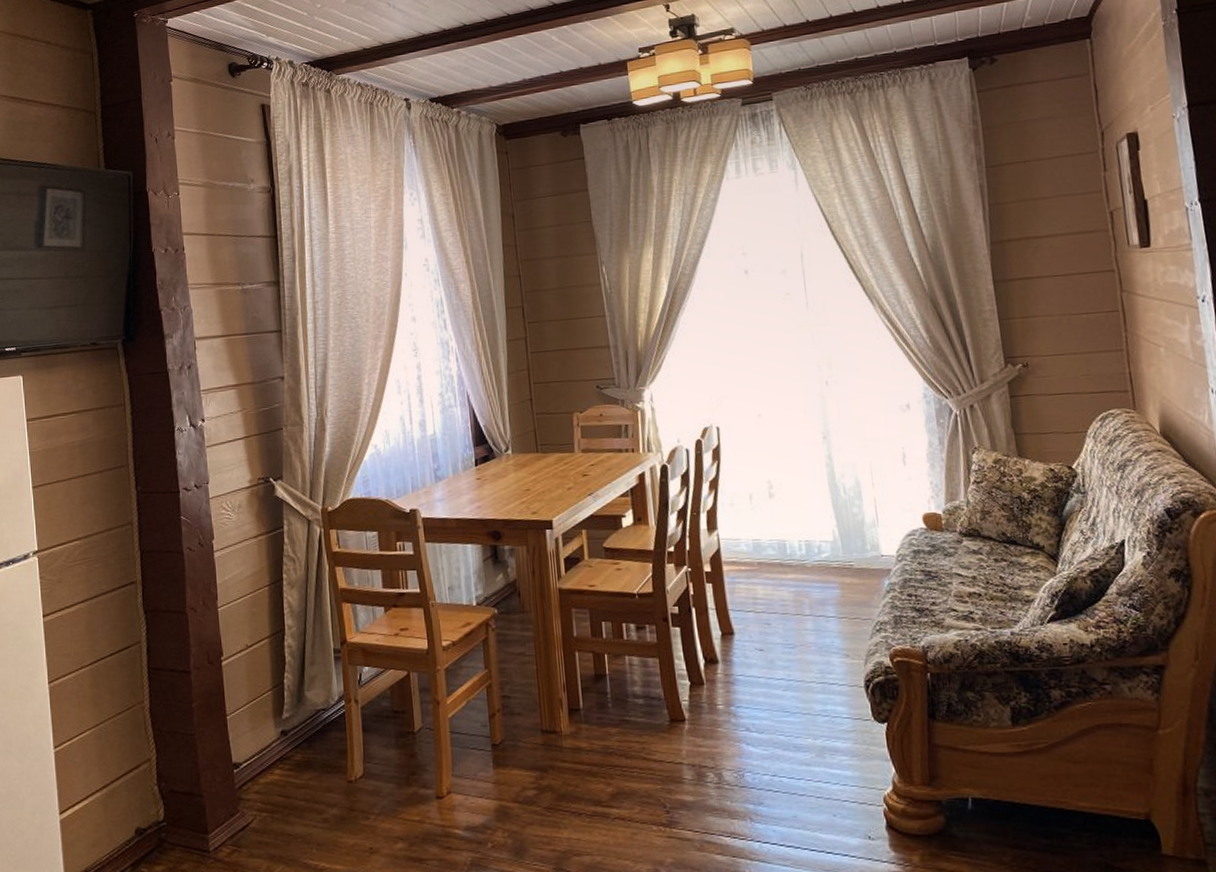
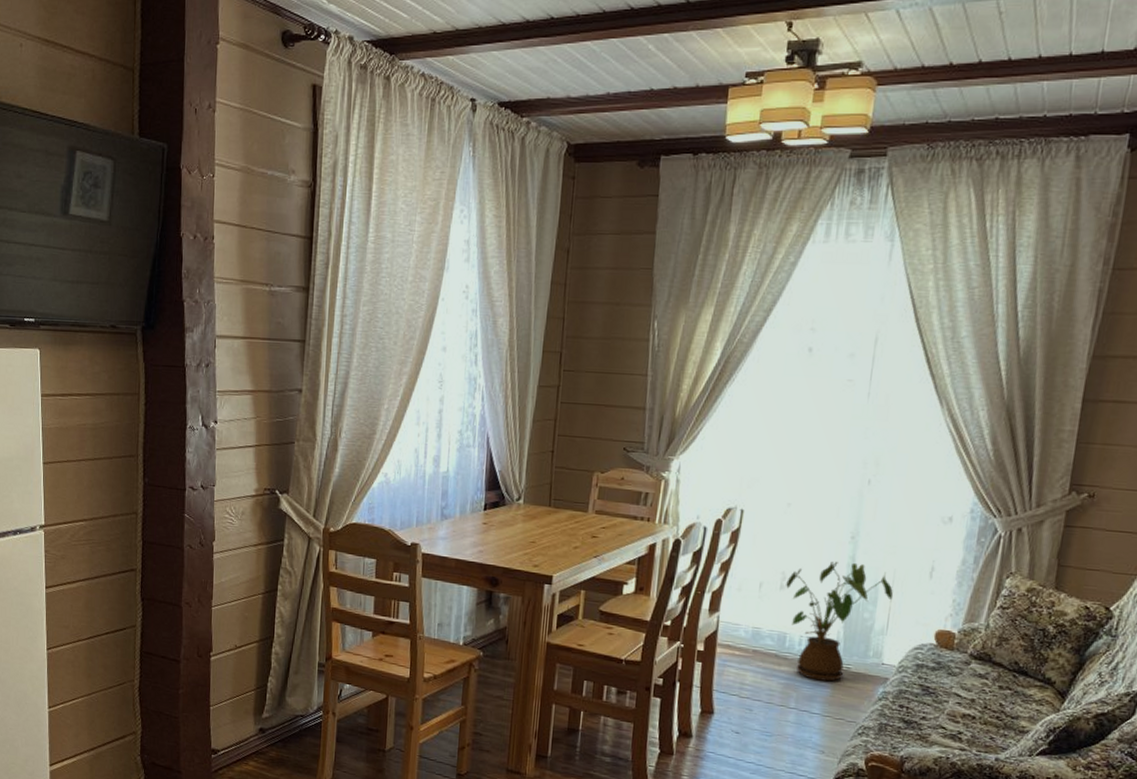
house plant: none [774,461,875,583] -> present [786,562,893,682]

